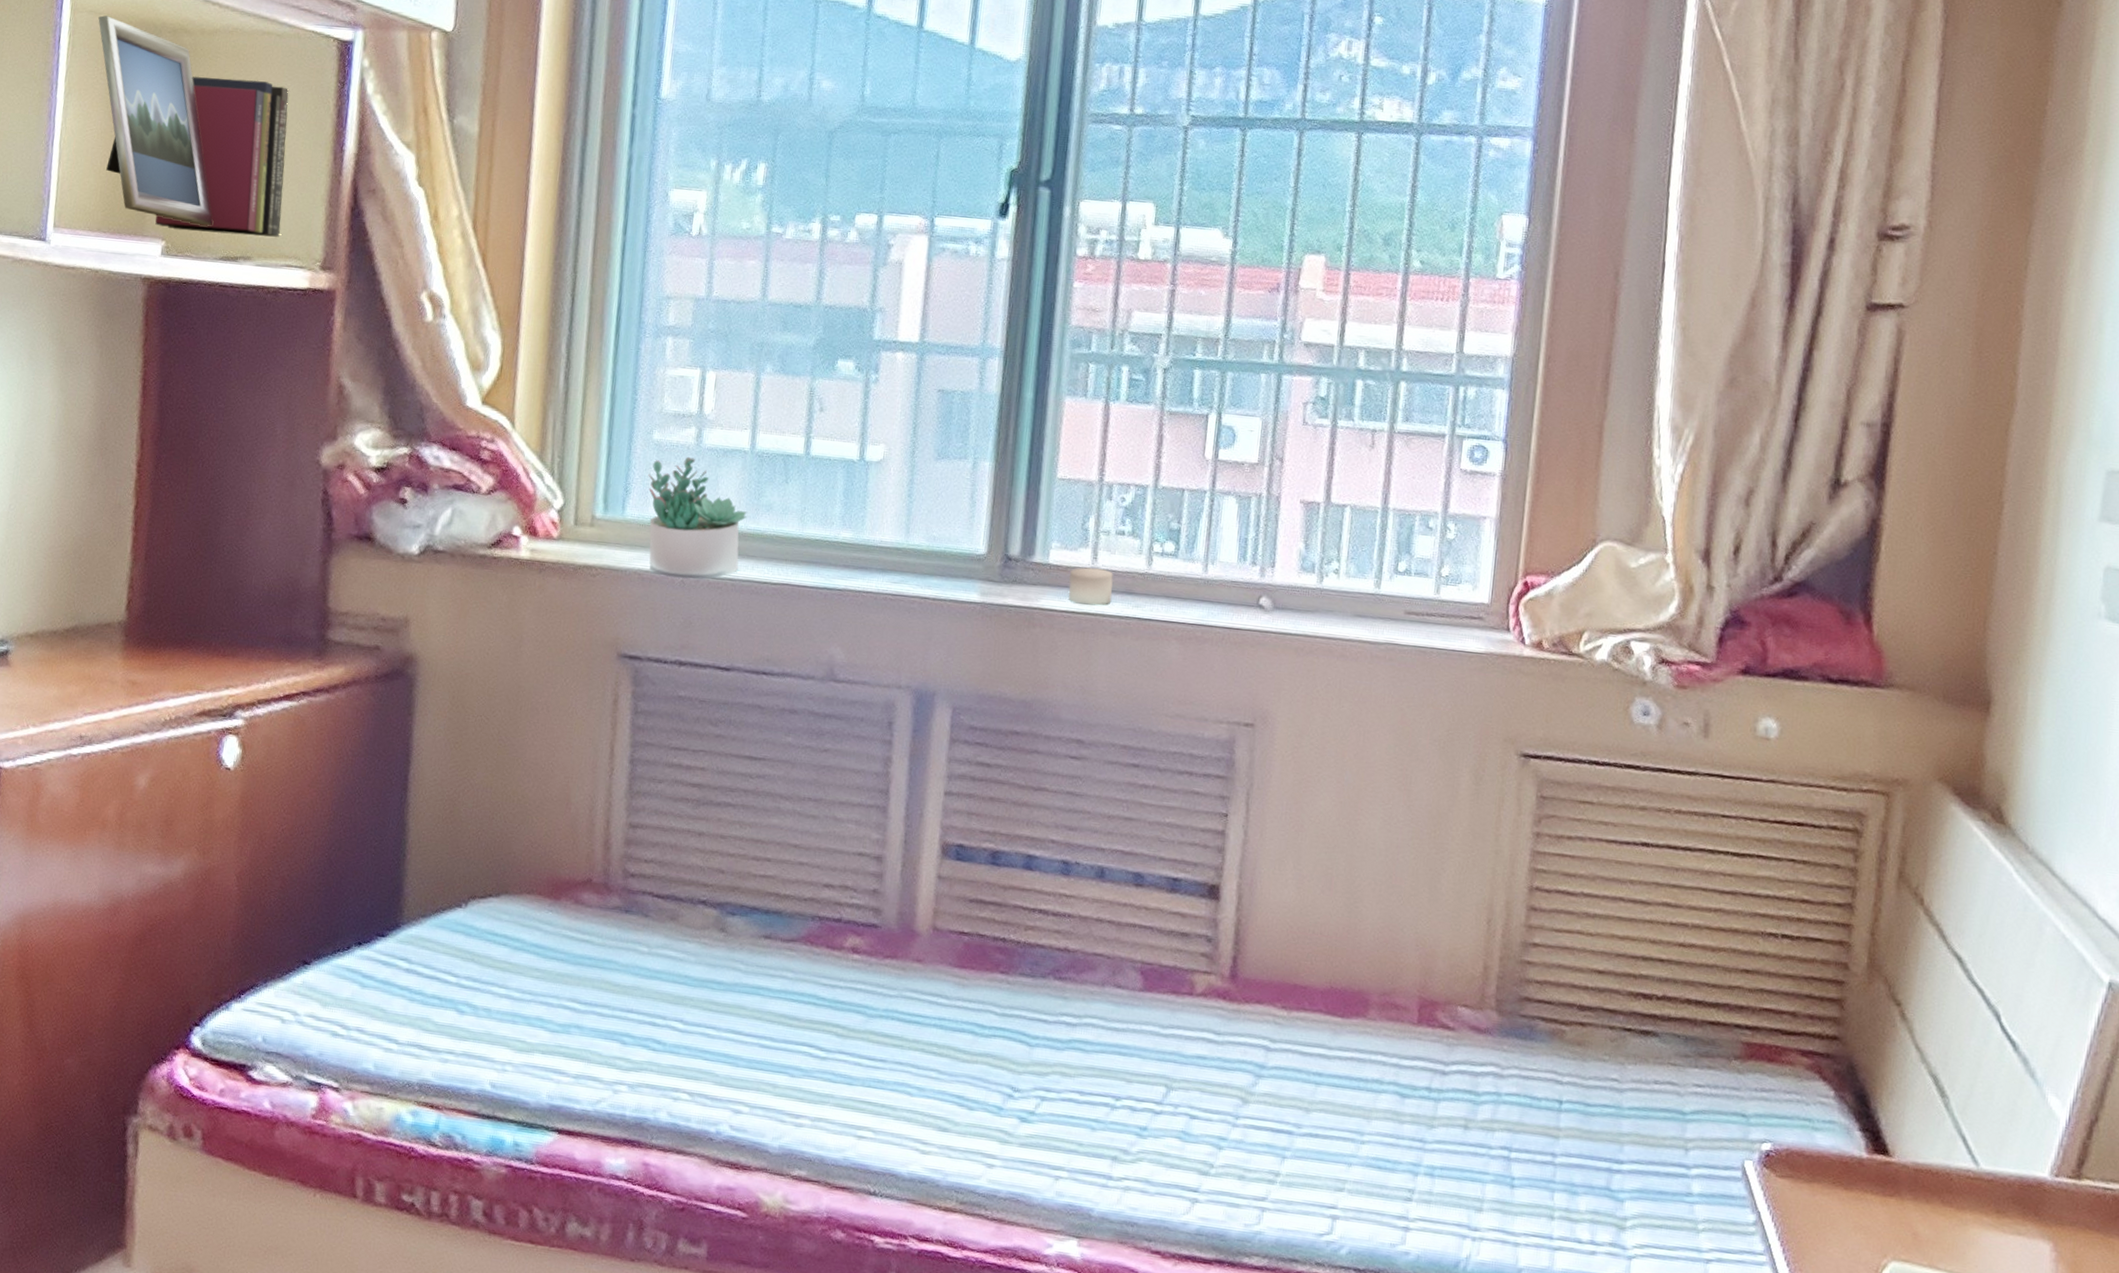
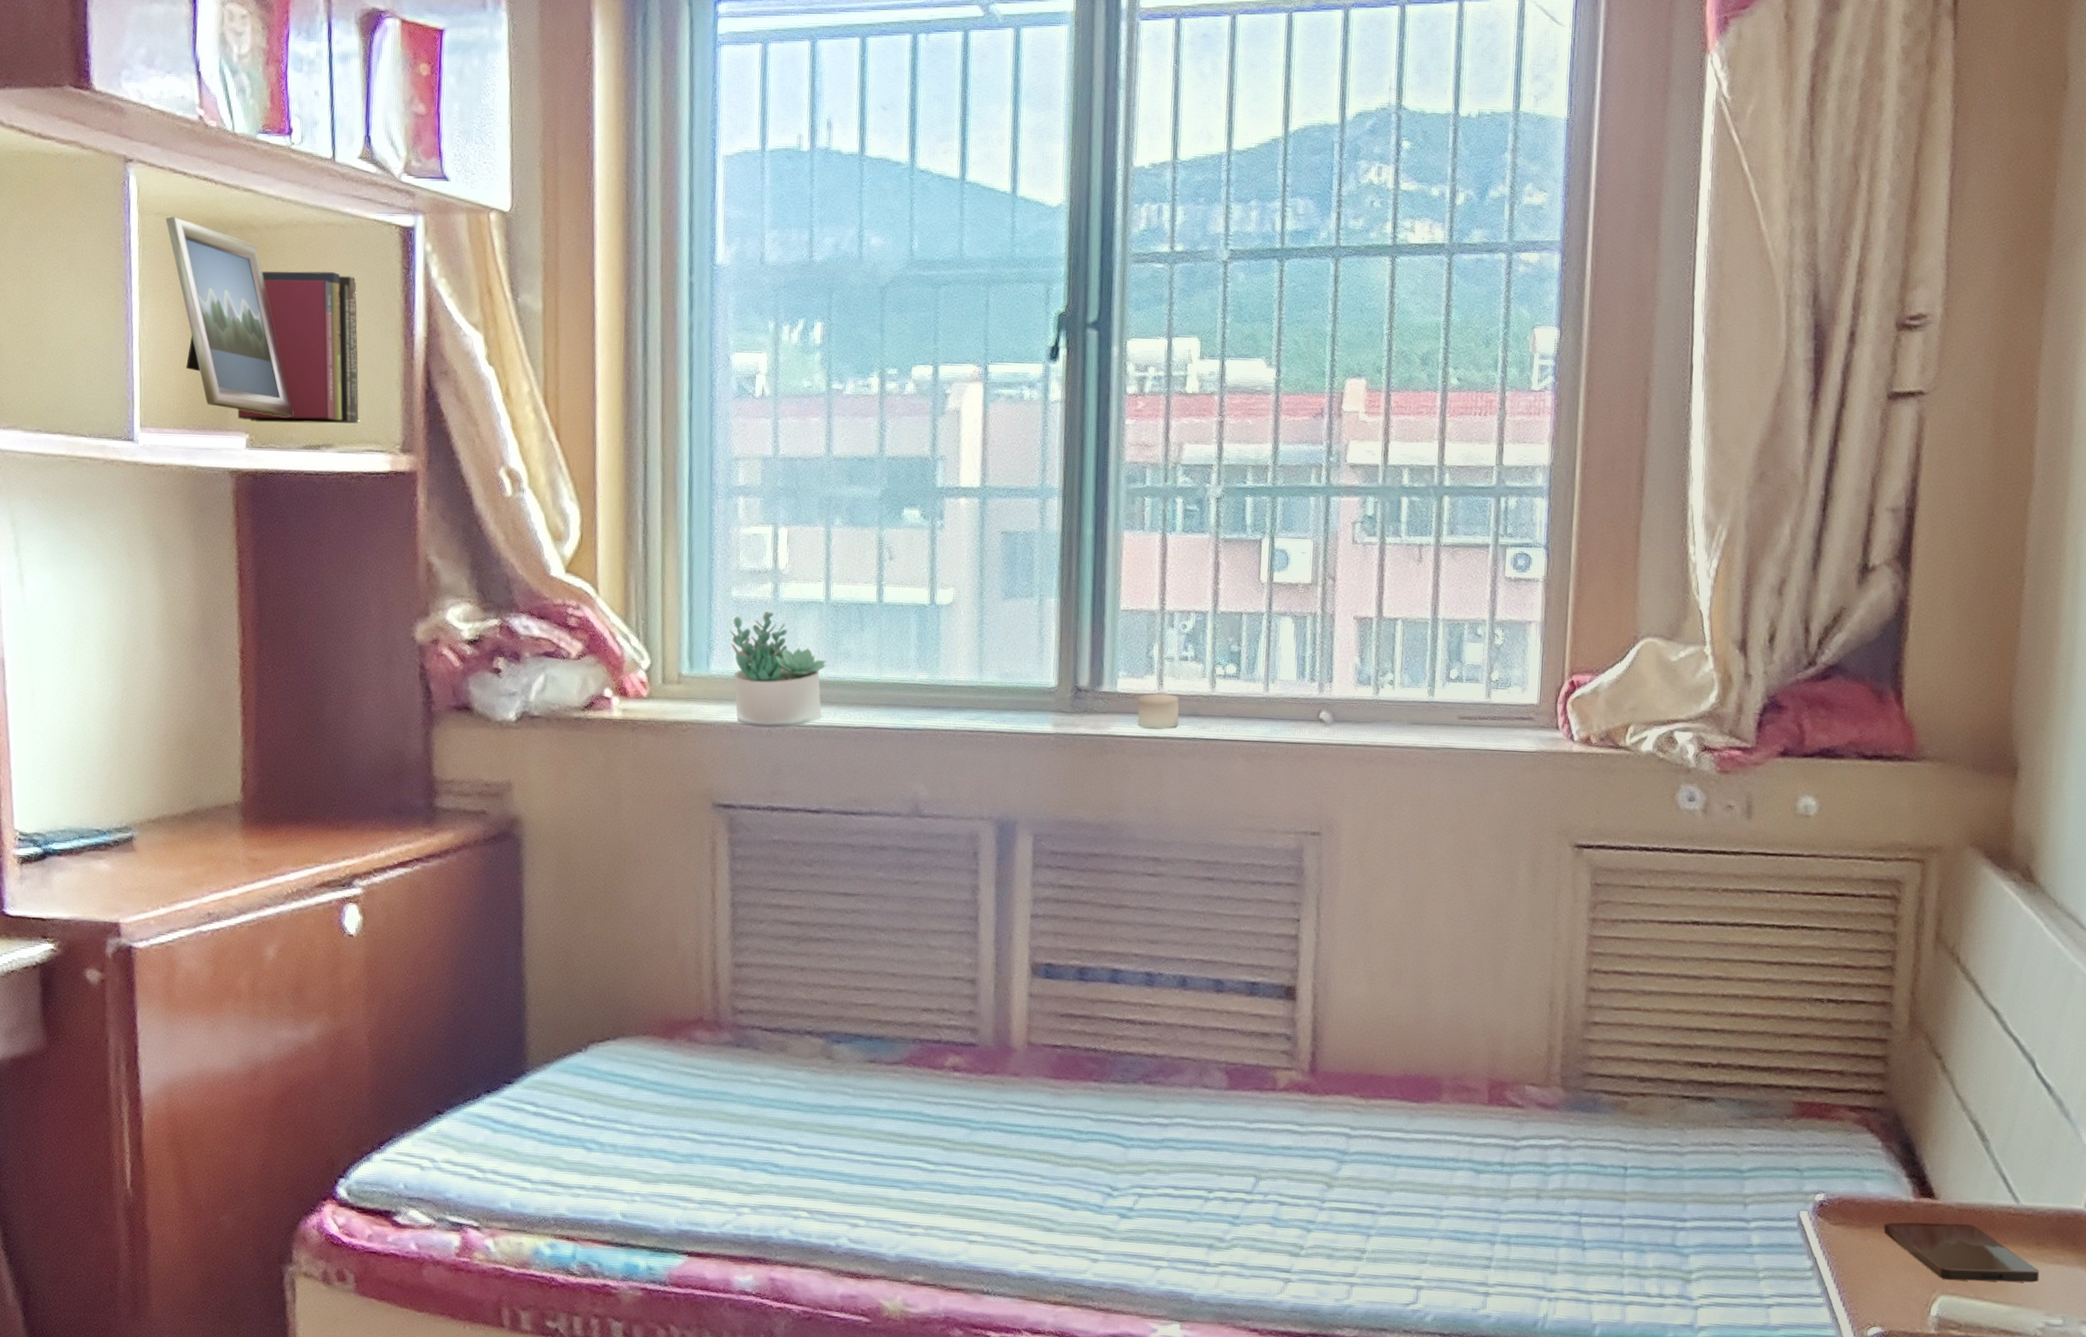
phone: none [1833,1178,1999,1254] -> present [1883,1222,2040,1283]

